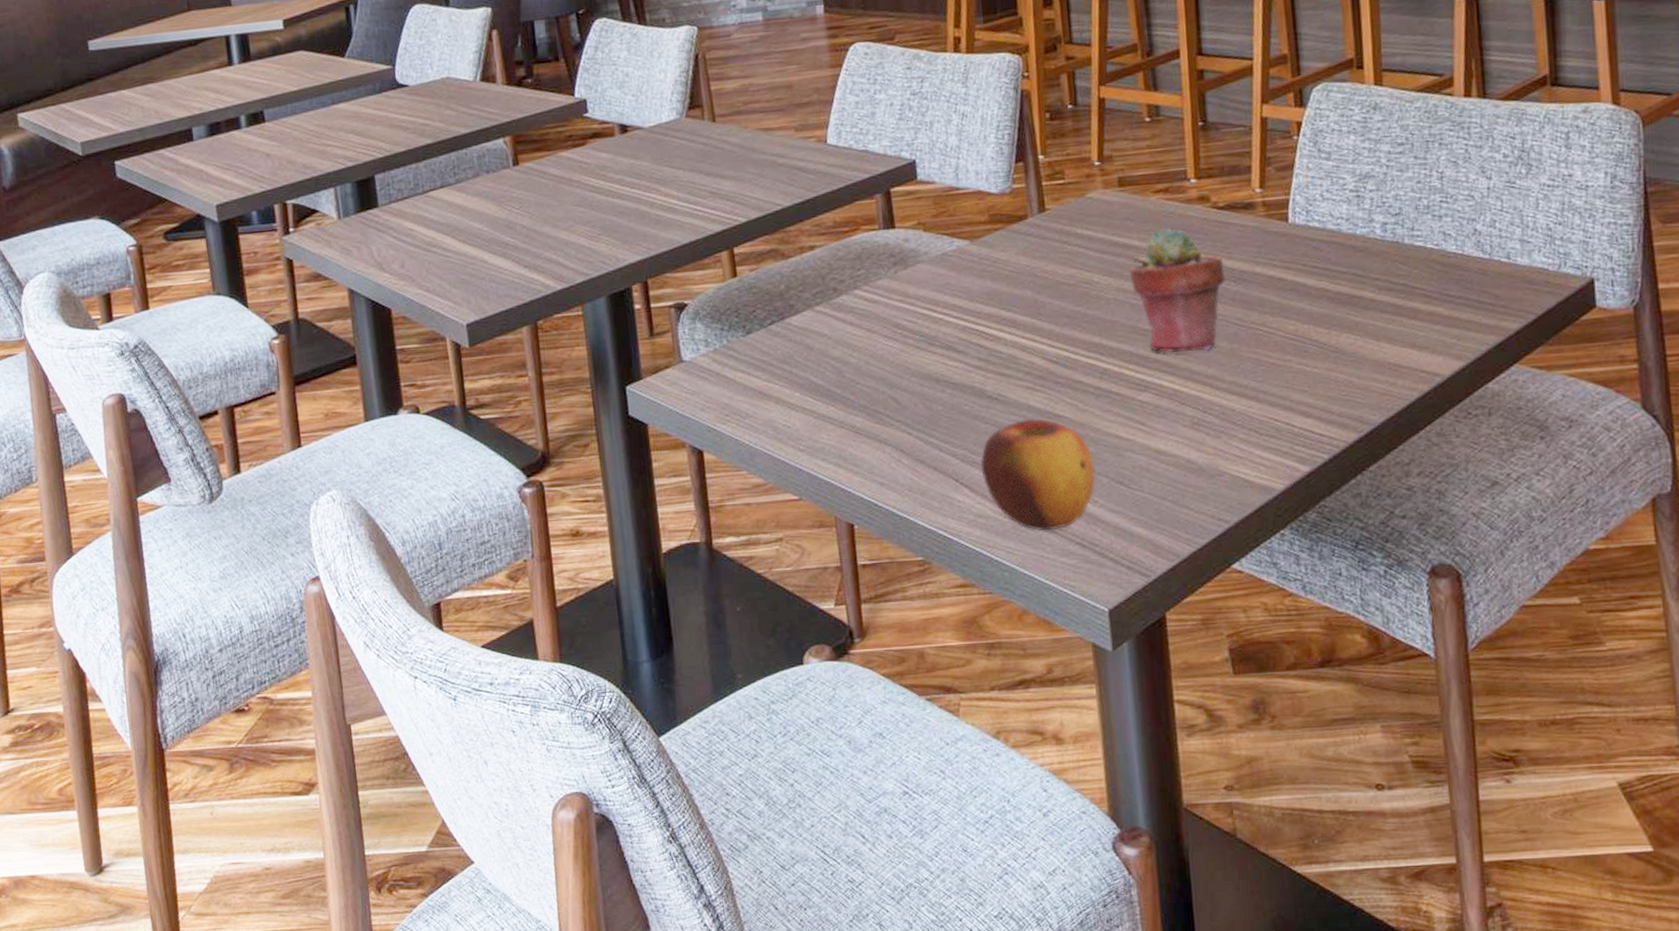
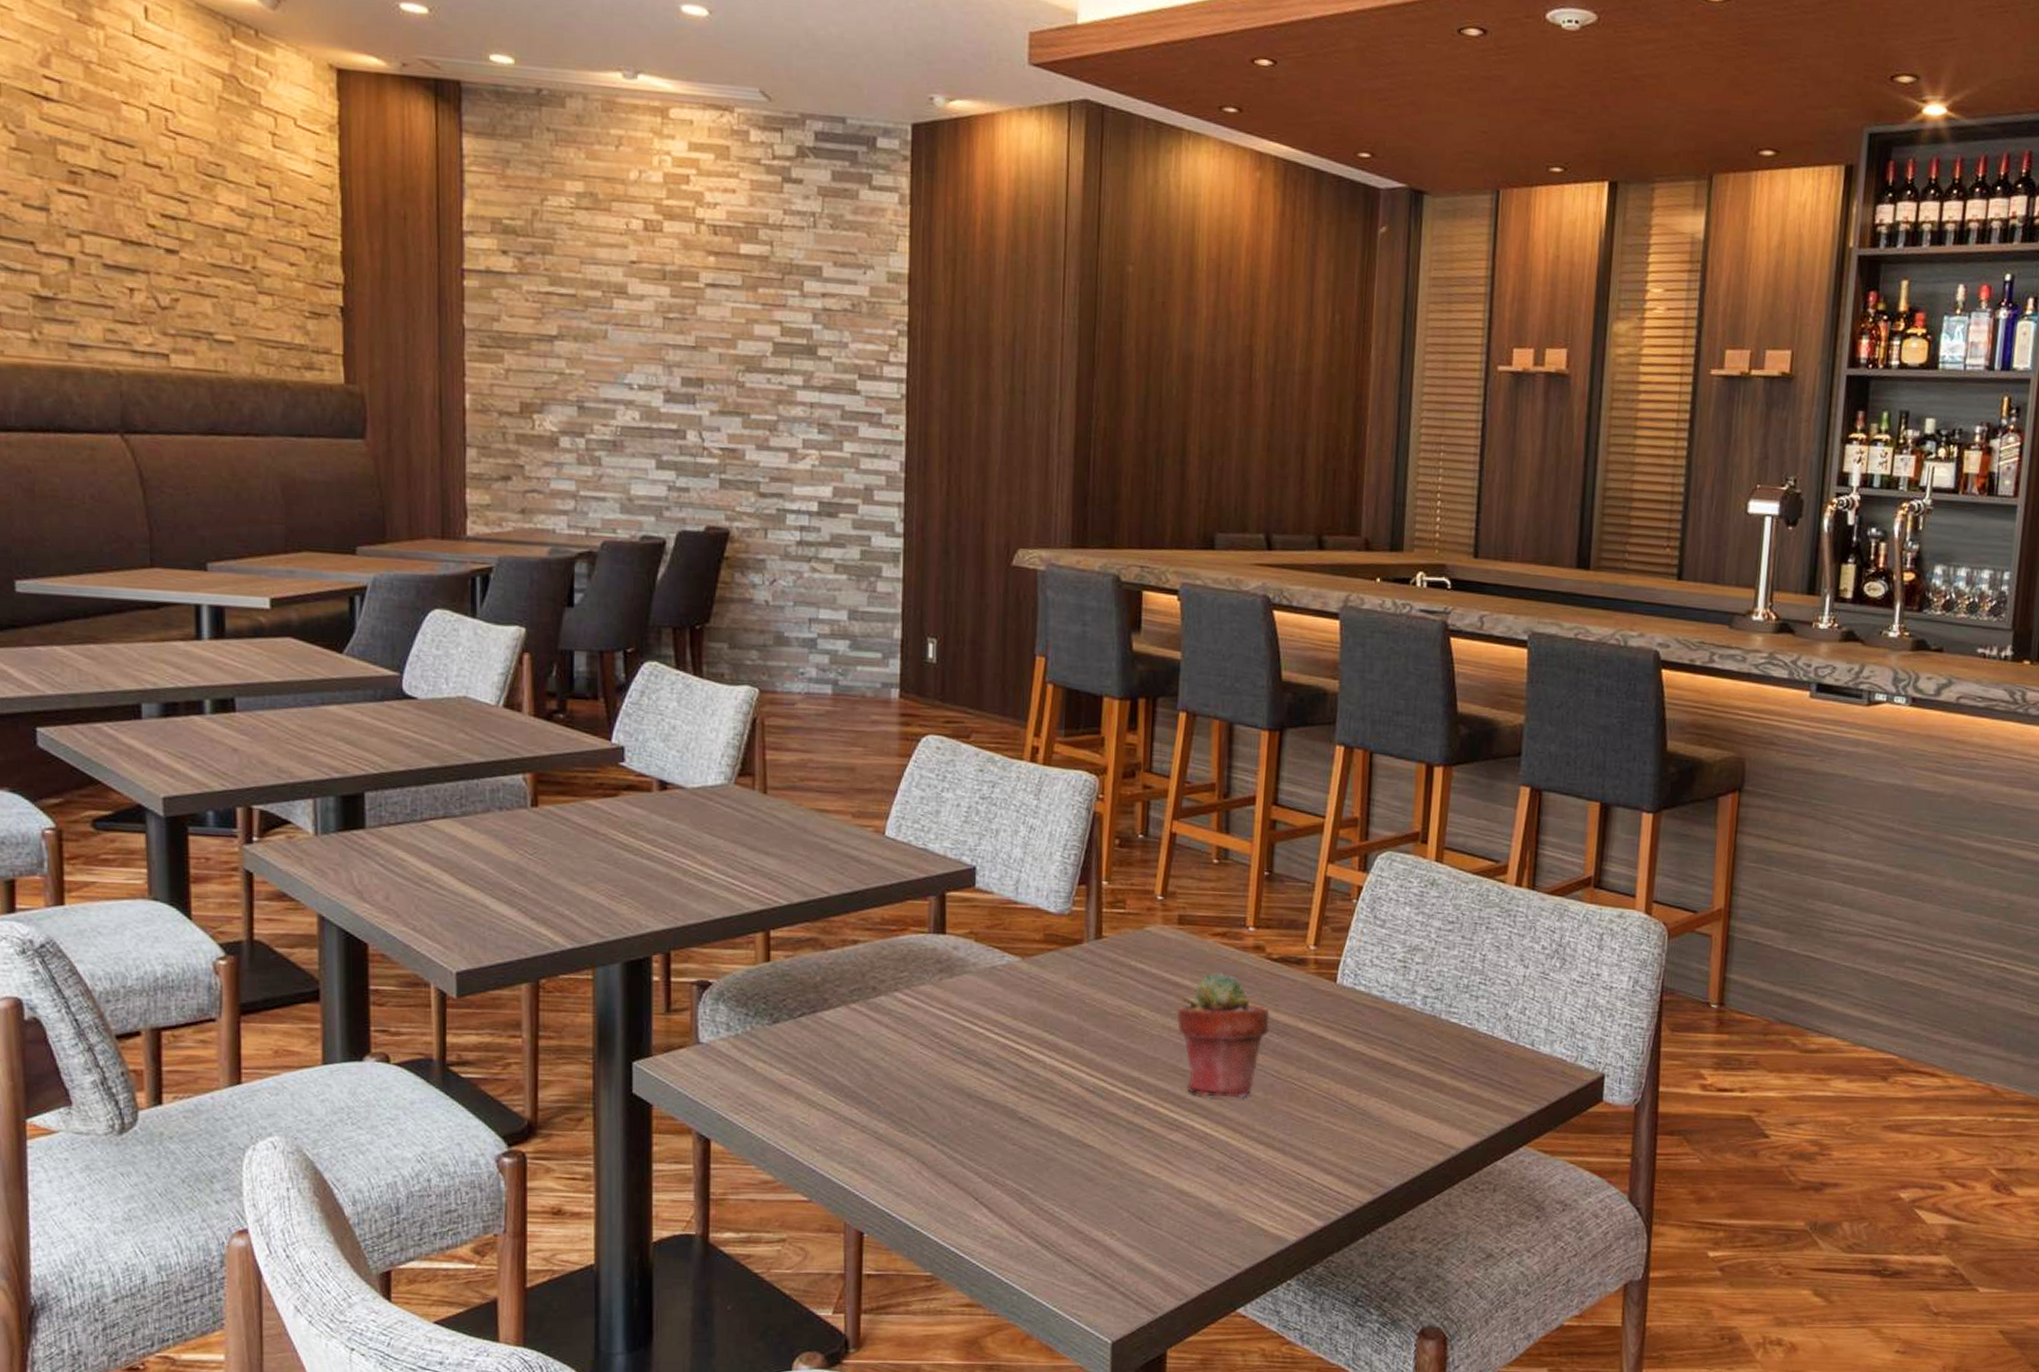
apple: present [981,418,1096,531] -> none [1002,1144,1117,1259]

